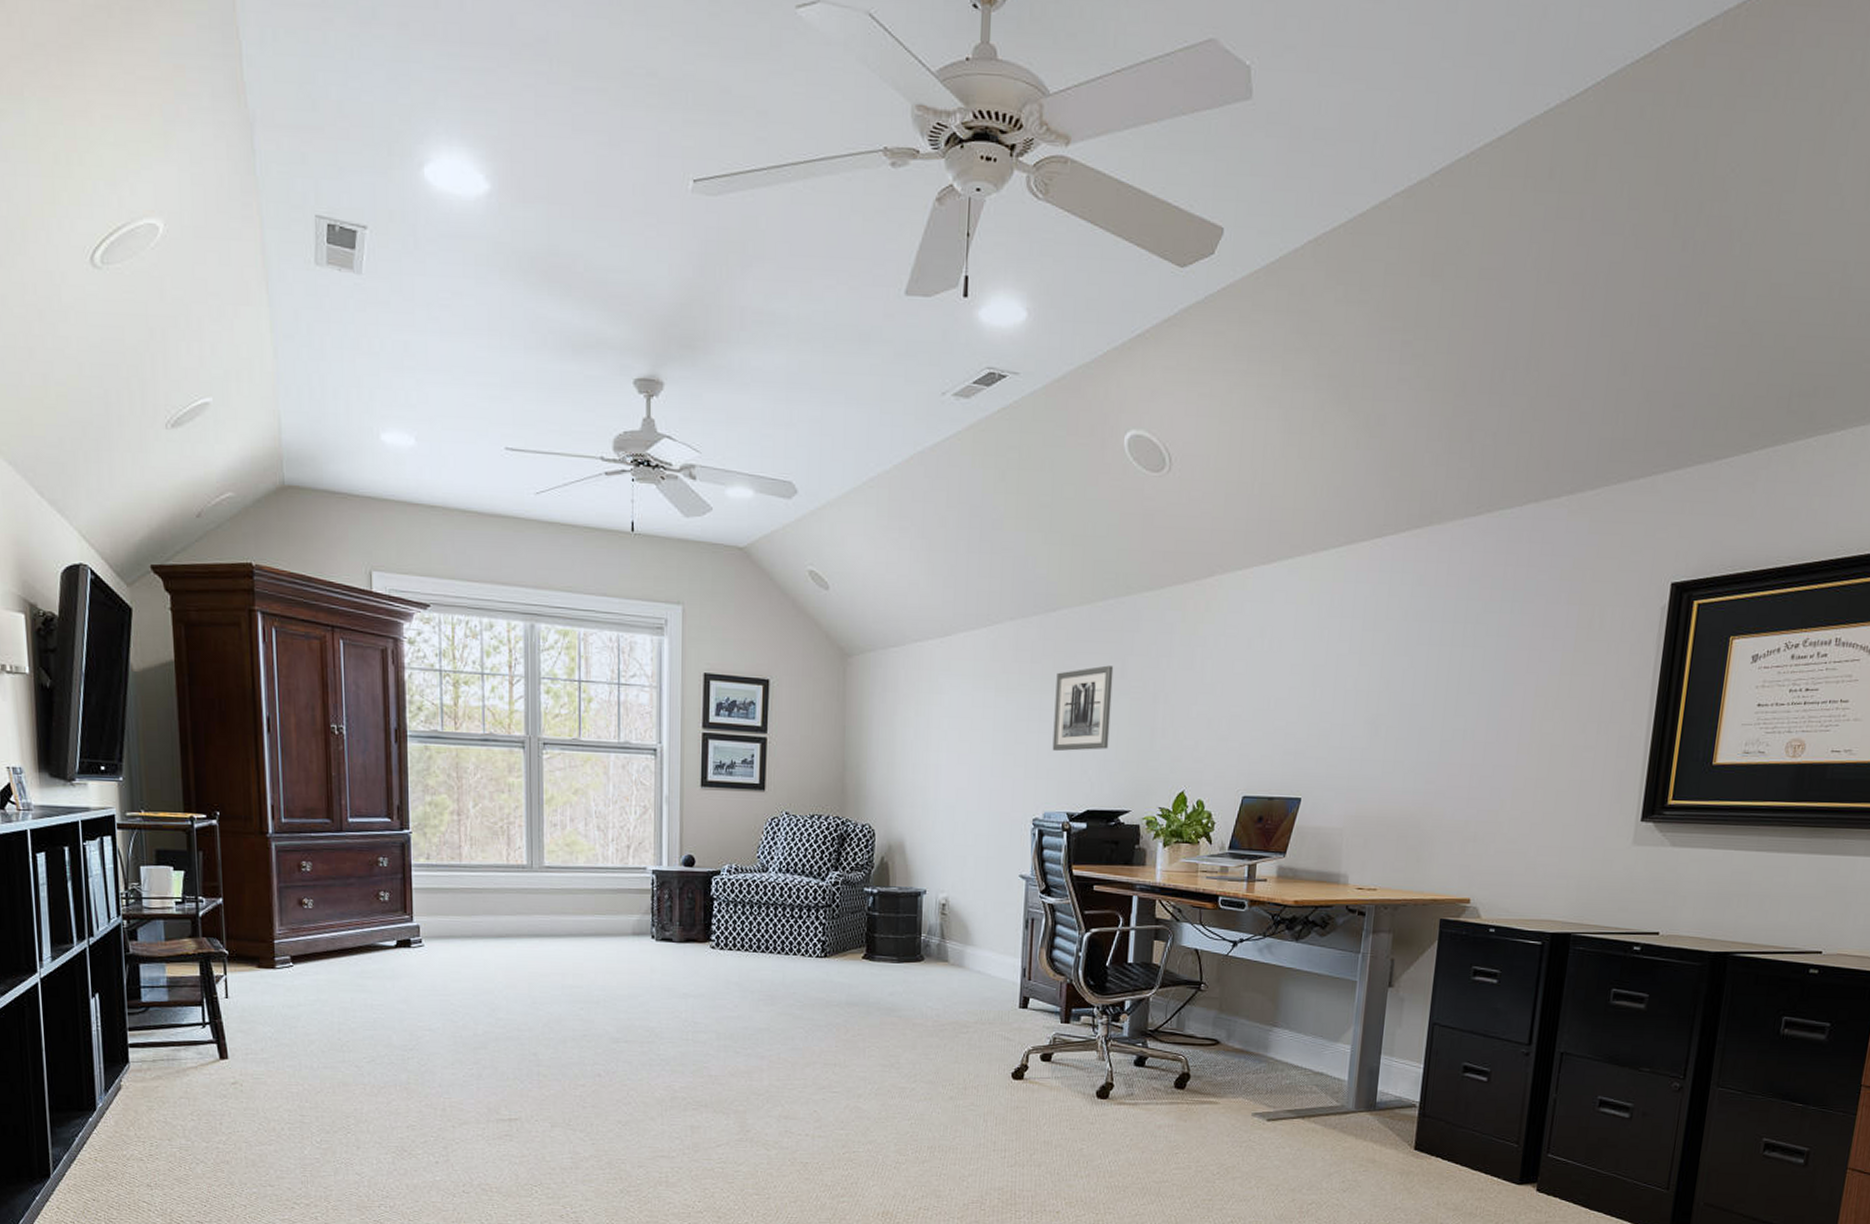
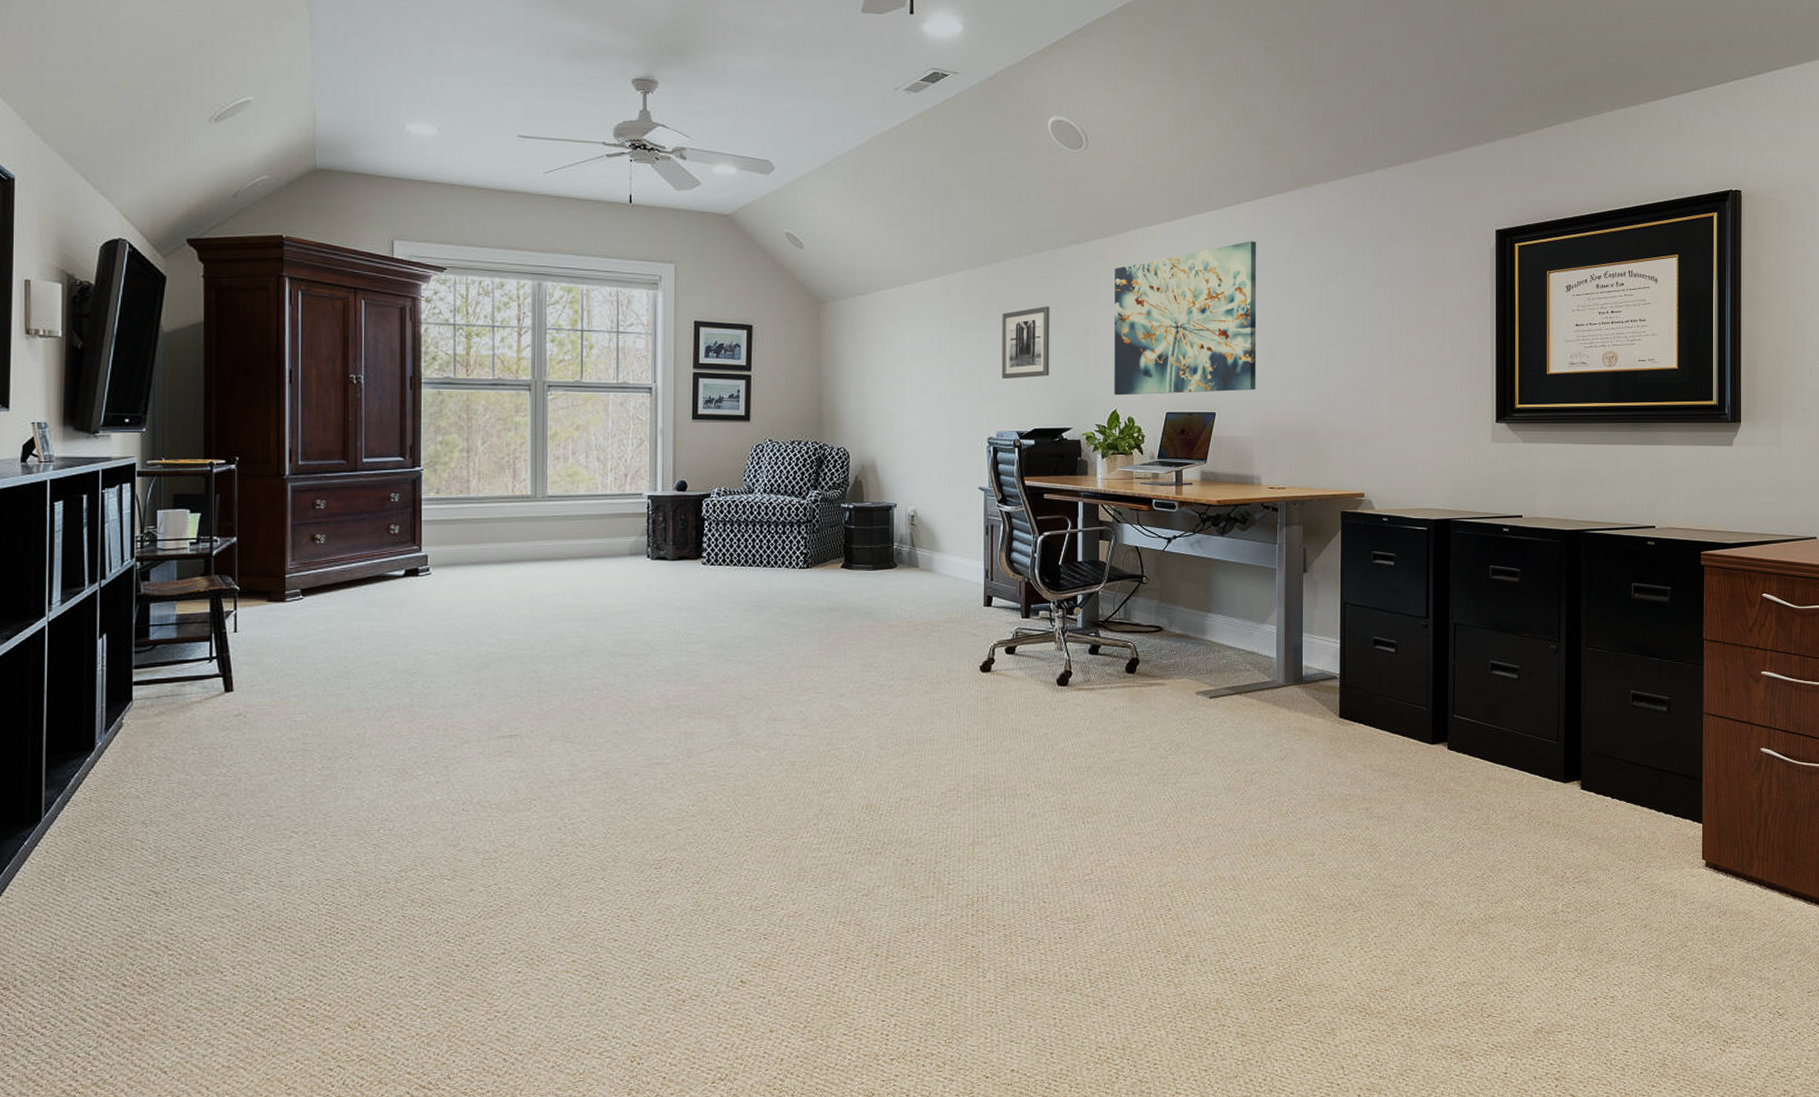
wall art: none [1182,591,1368,775] -> present [1114,241,1257,396]

